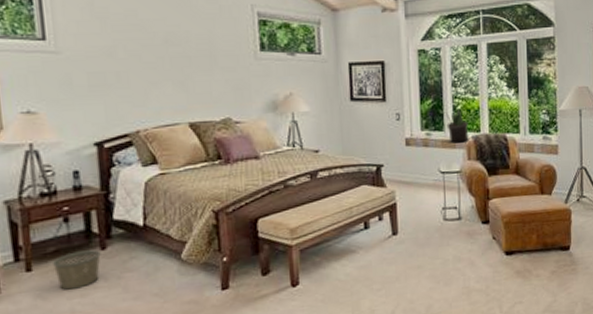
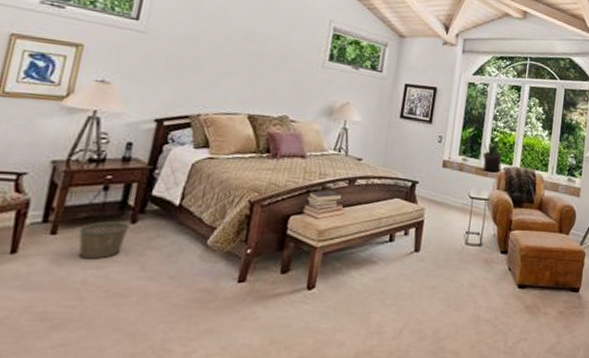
books: none [269,187,313,218] -> present [303,190,345,219]

